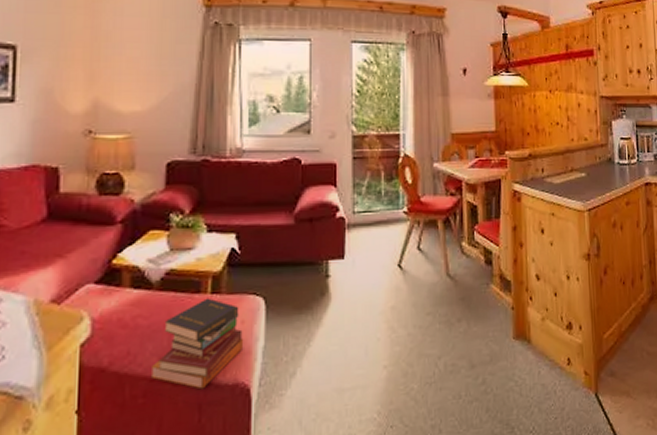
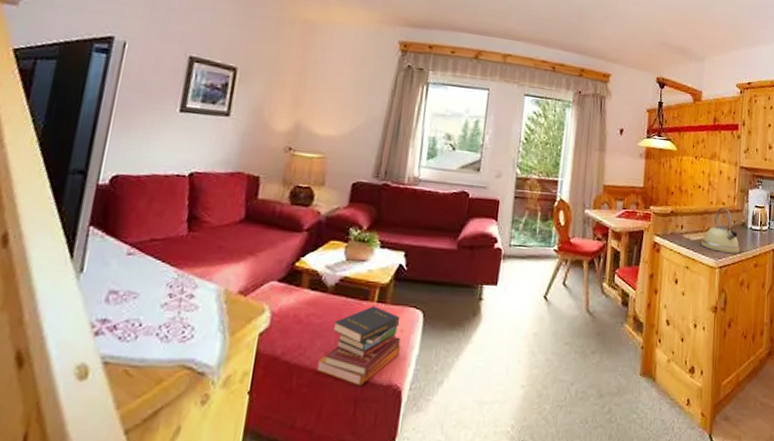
kettle: none [565,144,609,194] -> present [700,207,740,254]

